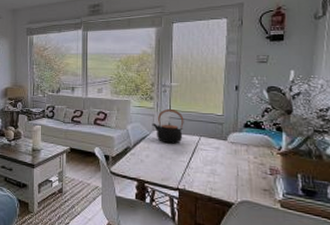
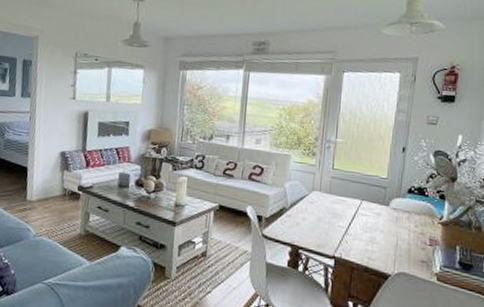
teapot: present [152,108,184,144] -> none [312,167,347,207]

